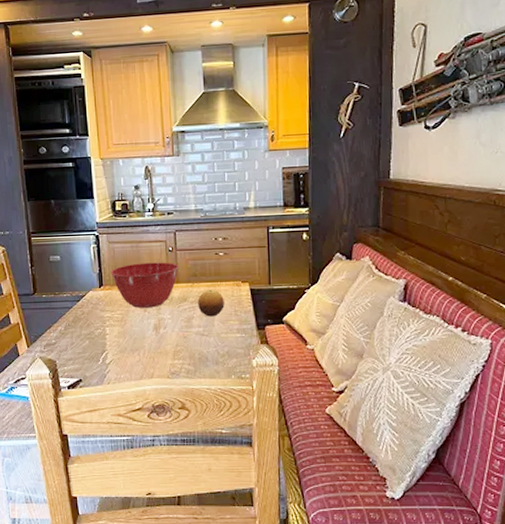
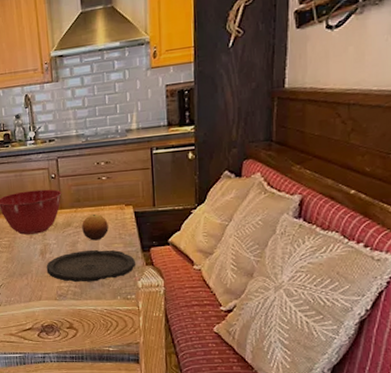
plate: none [159,326,250,360] -> present [46,249,135,282]

